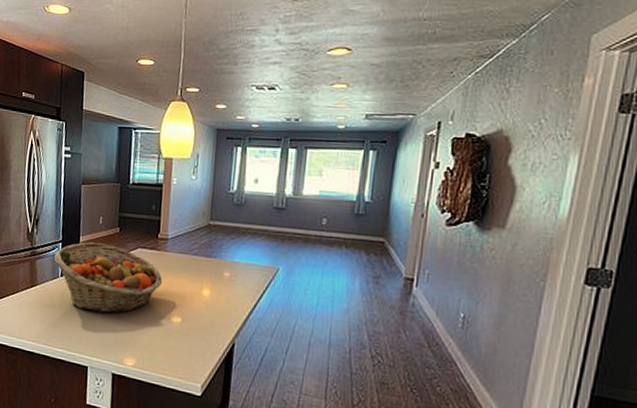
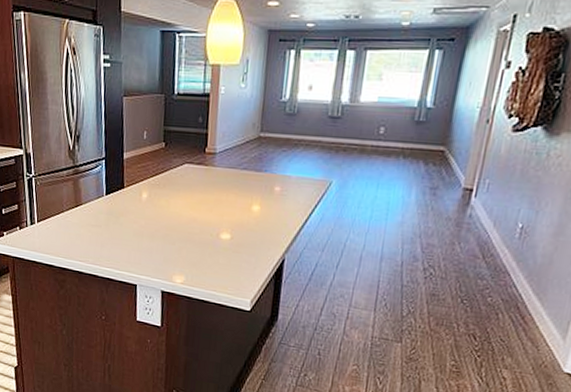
fruit basket: present [54,242,163,314] -> none [97,158,211,232]

